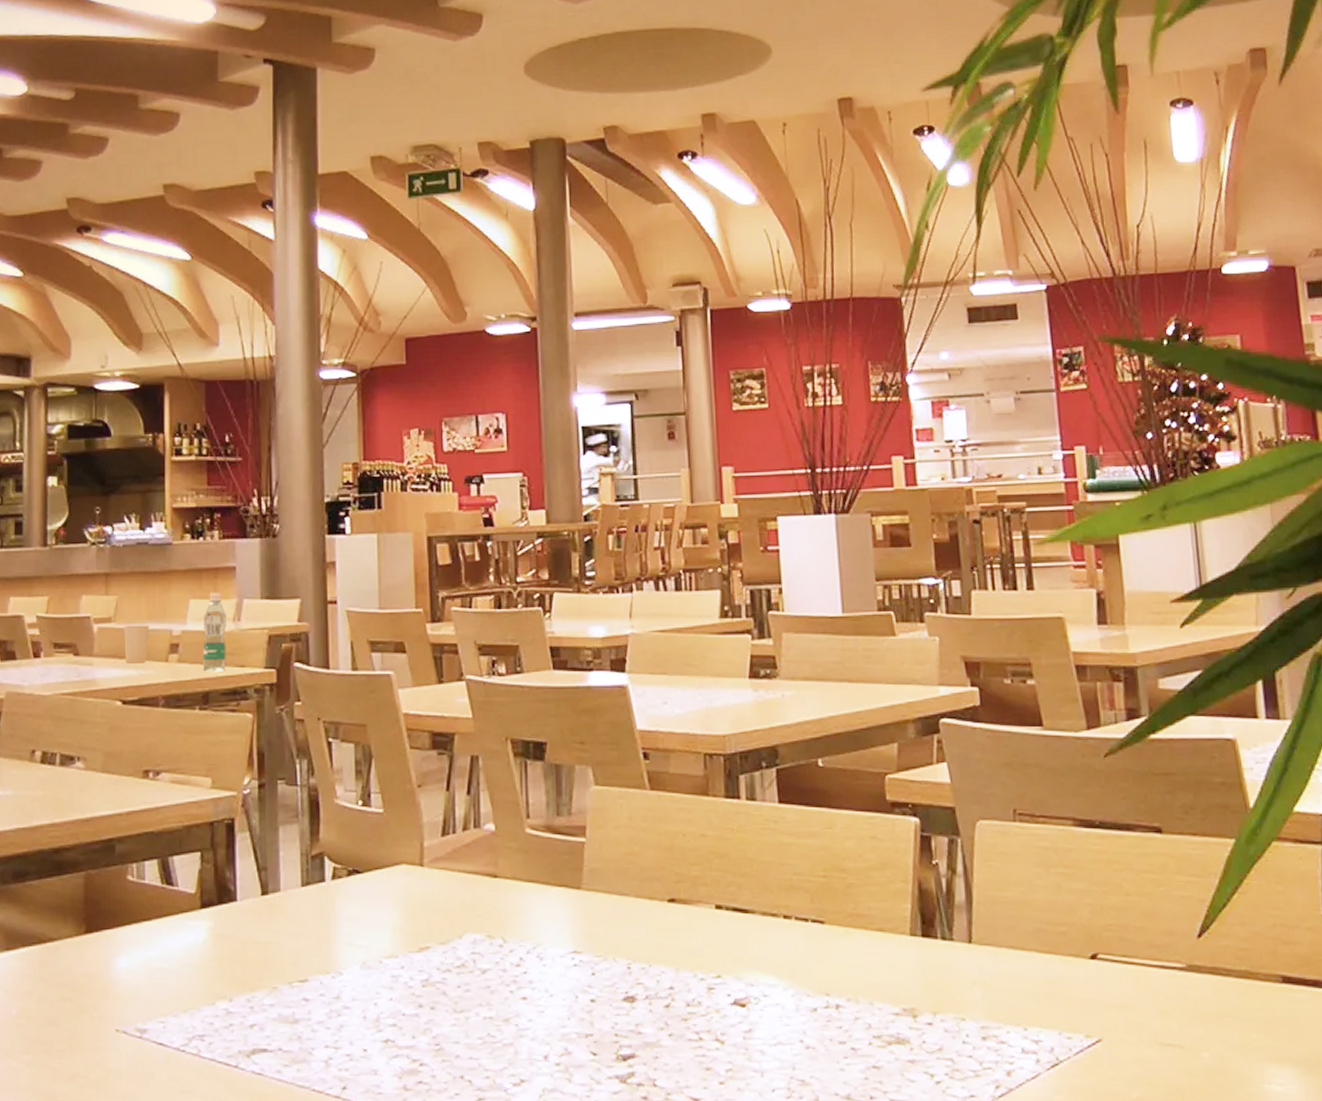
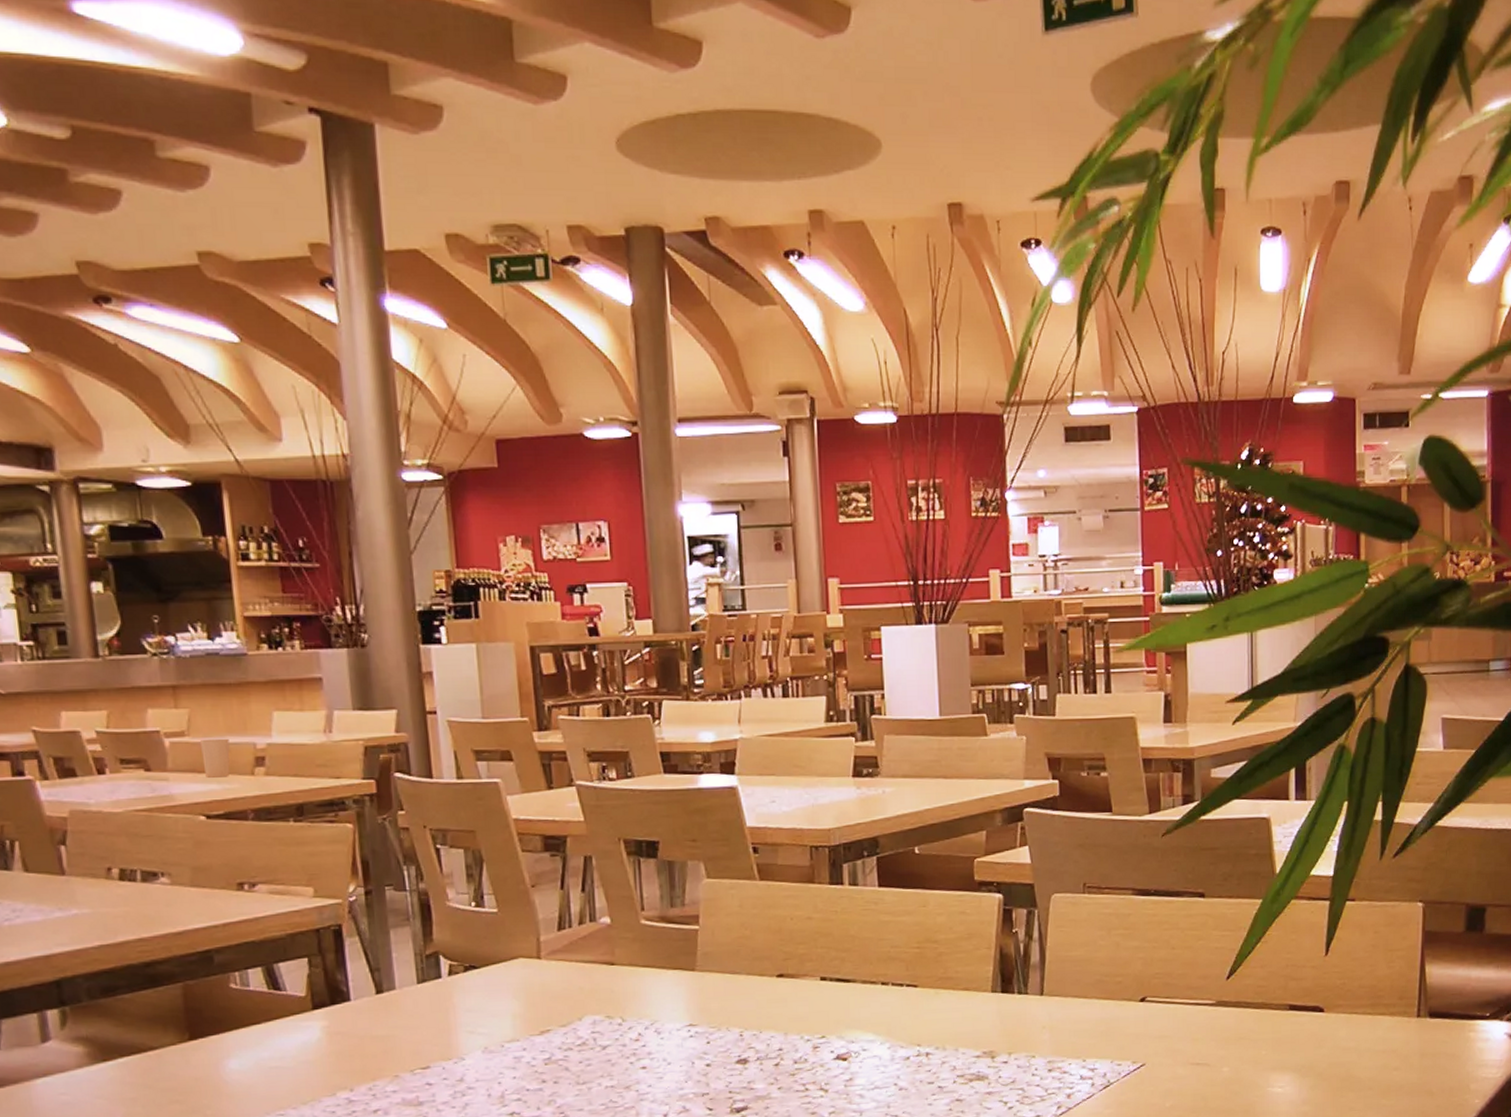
bottle: present [202,592,226,673] -> none [290,704,320,786]

